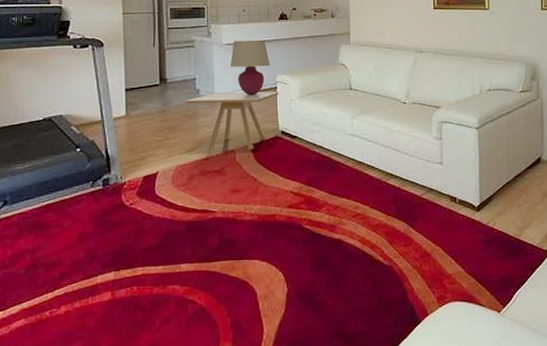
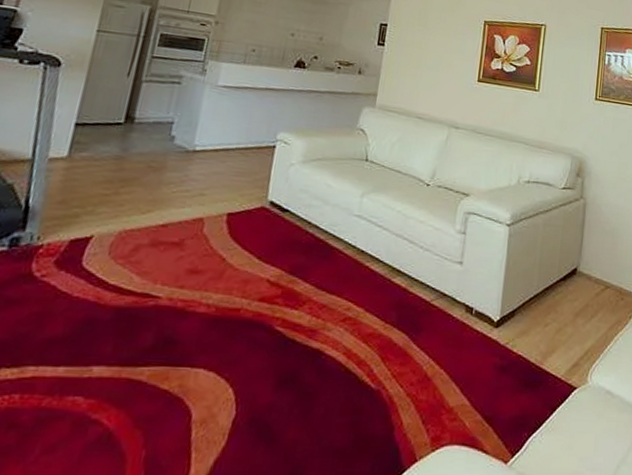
side table: present [185,92,279,151] -> none [152,143,277,220]
table lamp: present [230,41,270,96] -> none [221,84,274,153]

